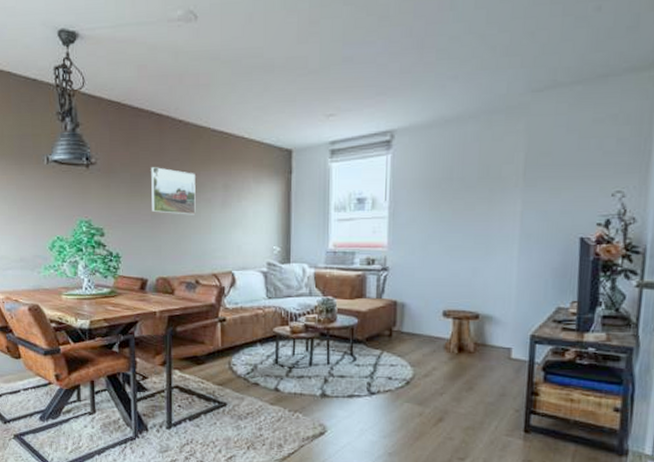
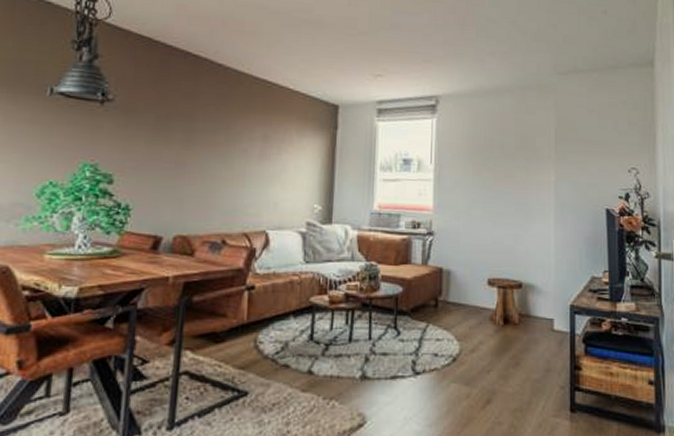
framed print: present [151,167,196,215] -> none [176,110,232,166]

